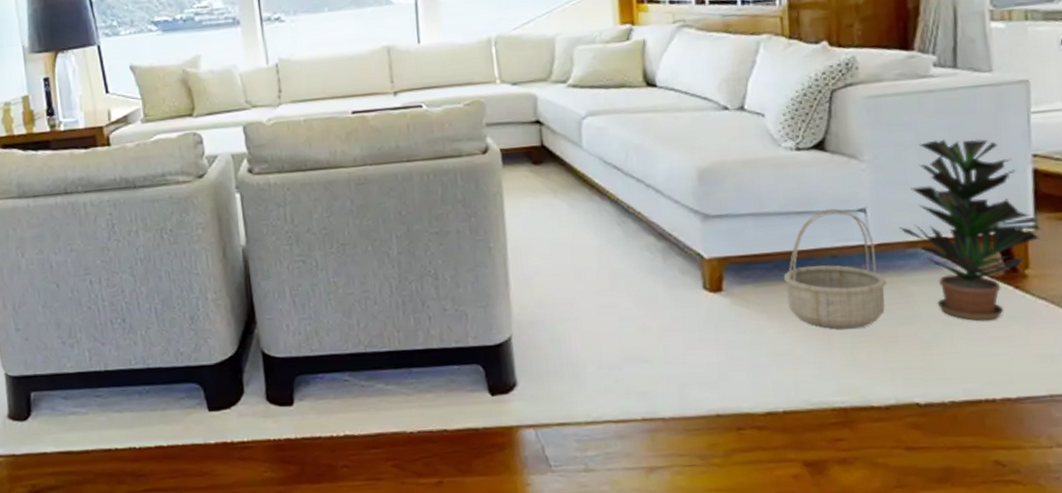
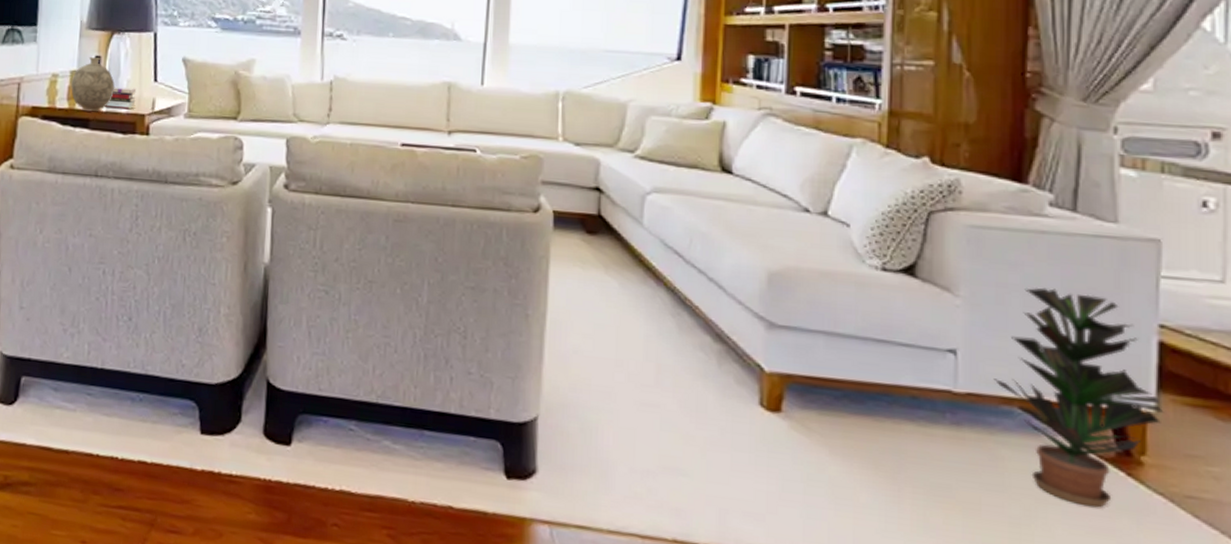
decorative vase: none [24,79,69,134] -> present [71,57,115,112]
books: none [62,102,92,126] -> present [105,86,137,110]
basket: present [783,208,887,329] -> none [853,342,974,485]

